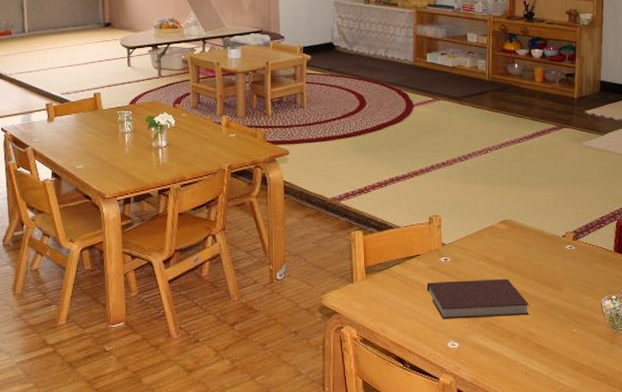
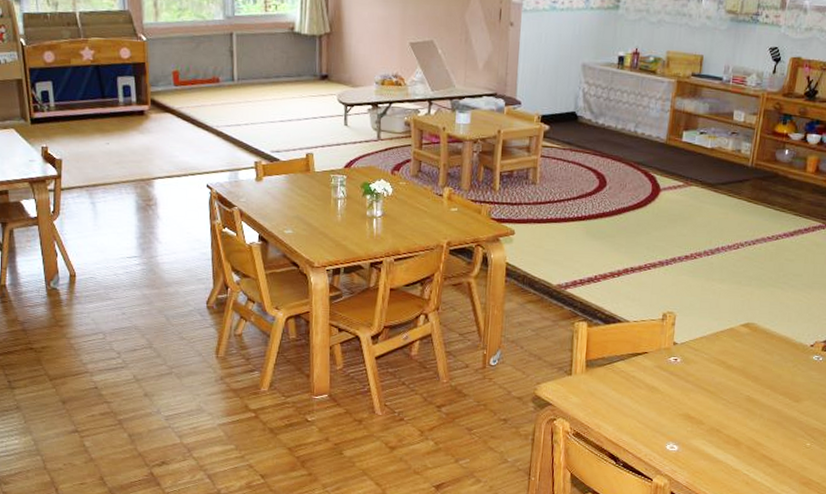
notebook: present [426,278,529,319] -> none [650,382,761,425]

